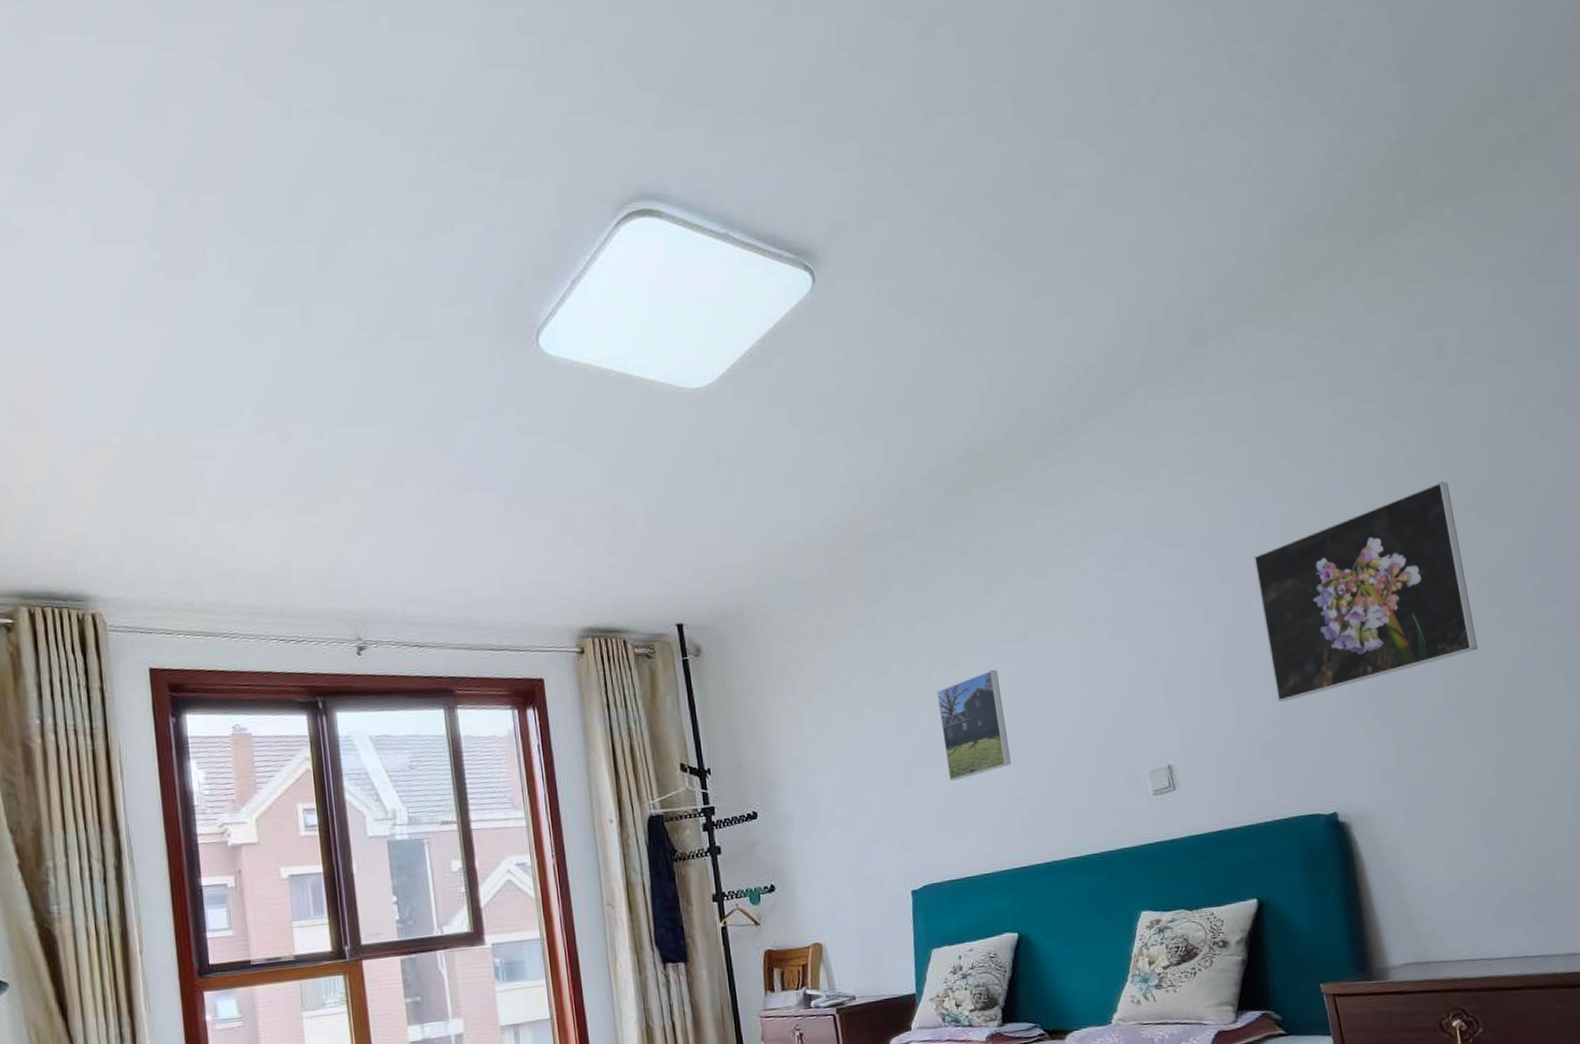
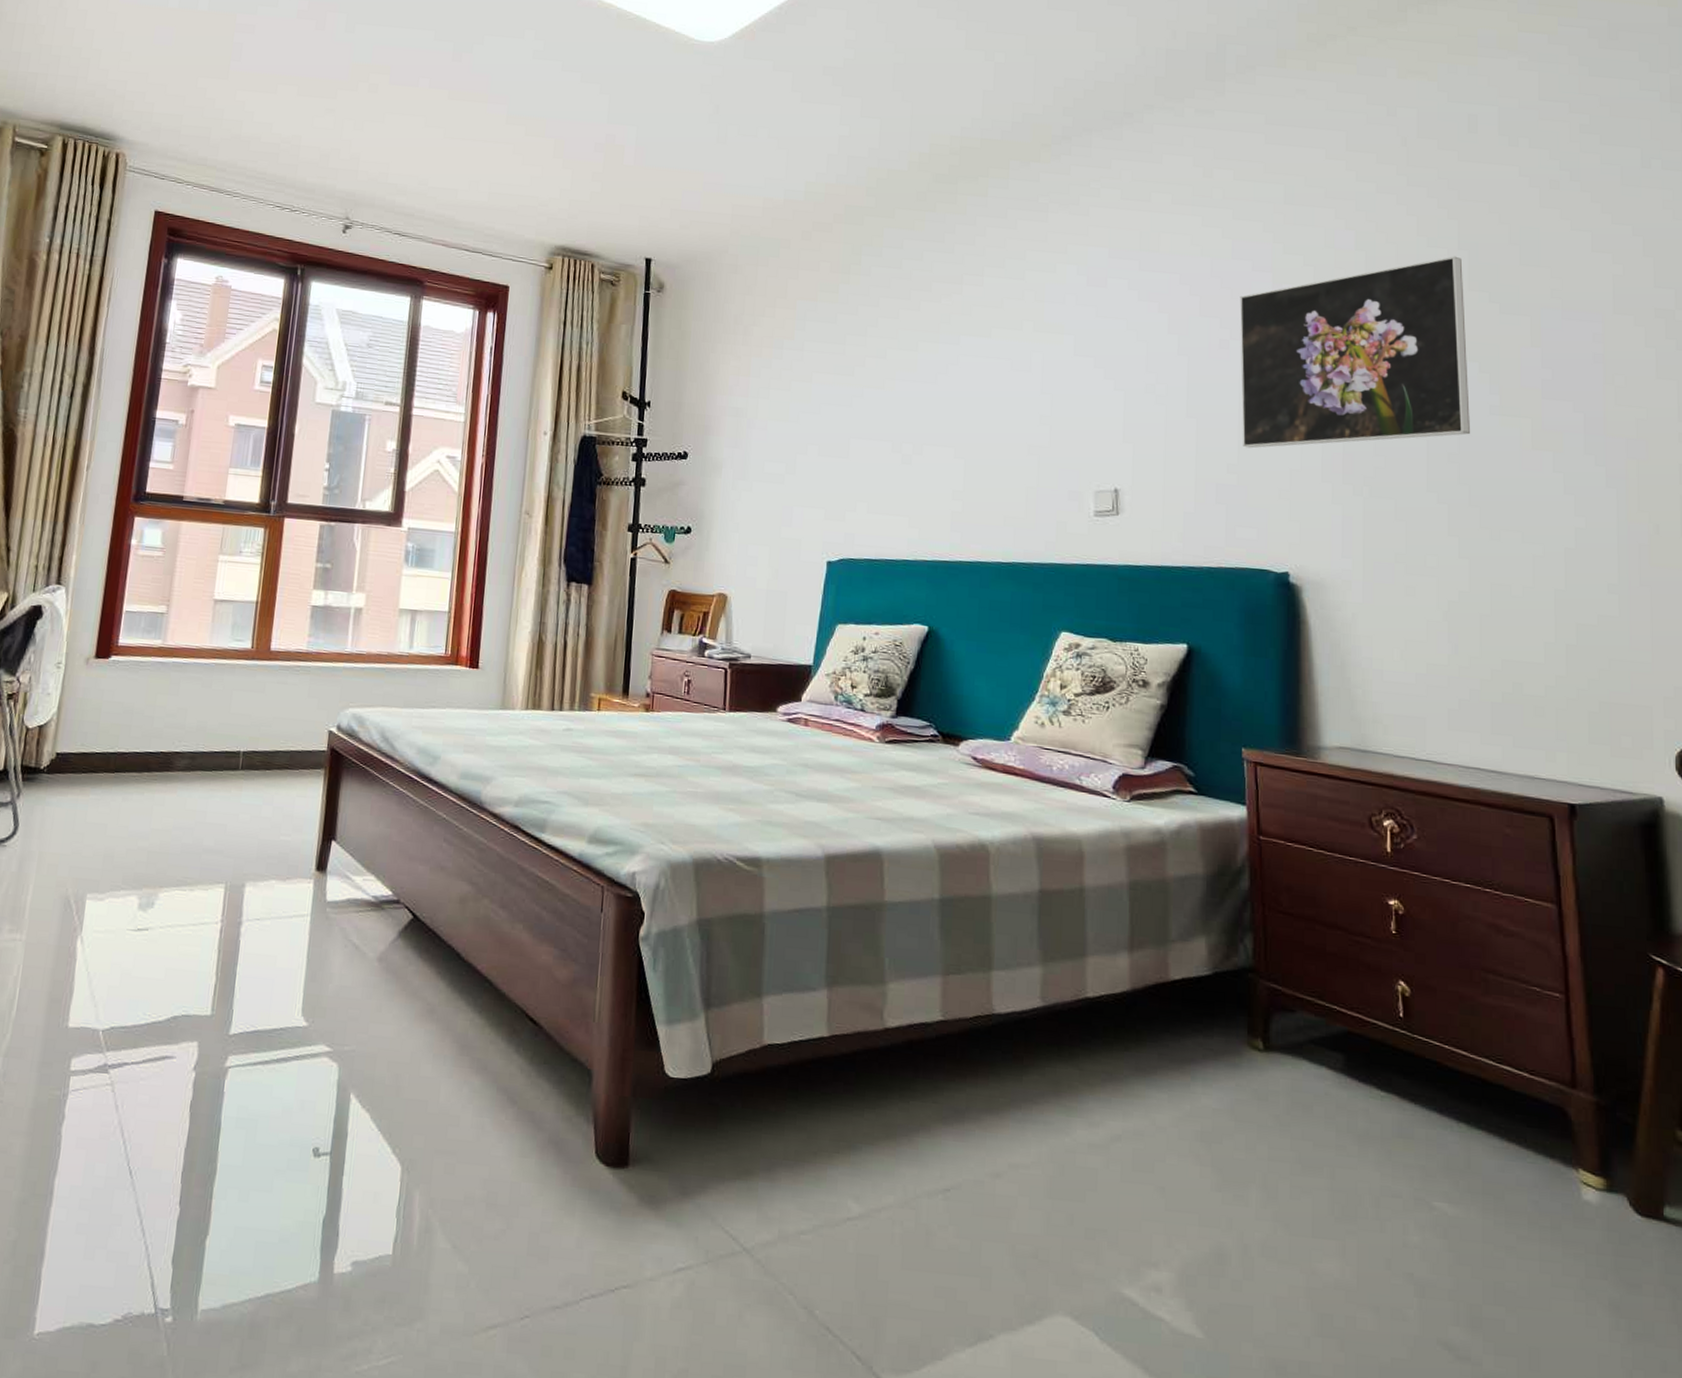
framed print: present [936,669,1011,781] -> none [886,358,954,461]

